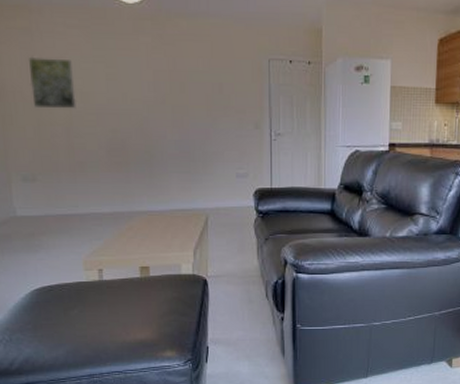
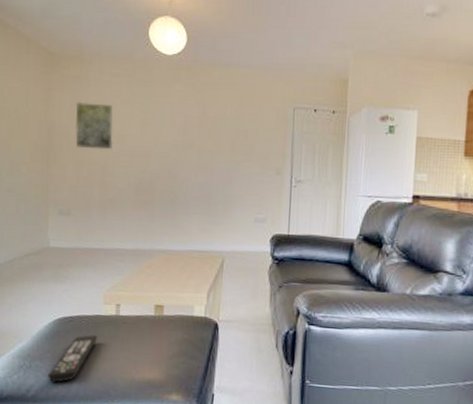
remote control: none [31,302,81,353] -> present [48,335,97,383]

